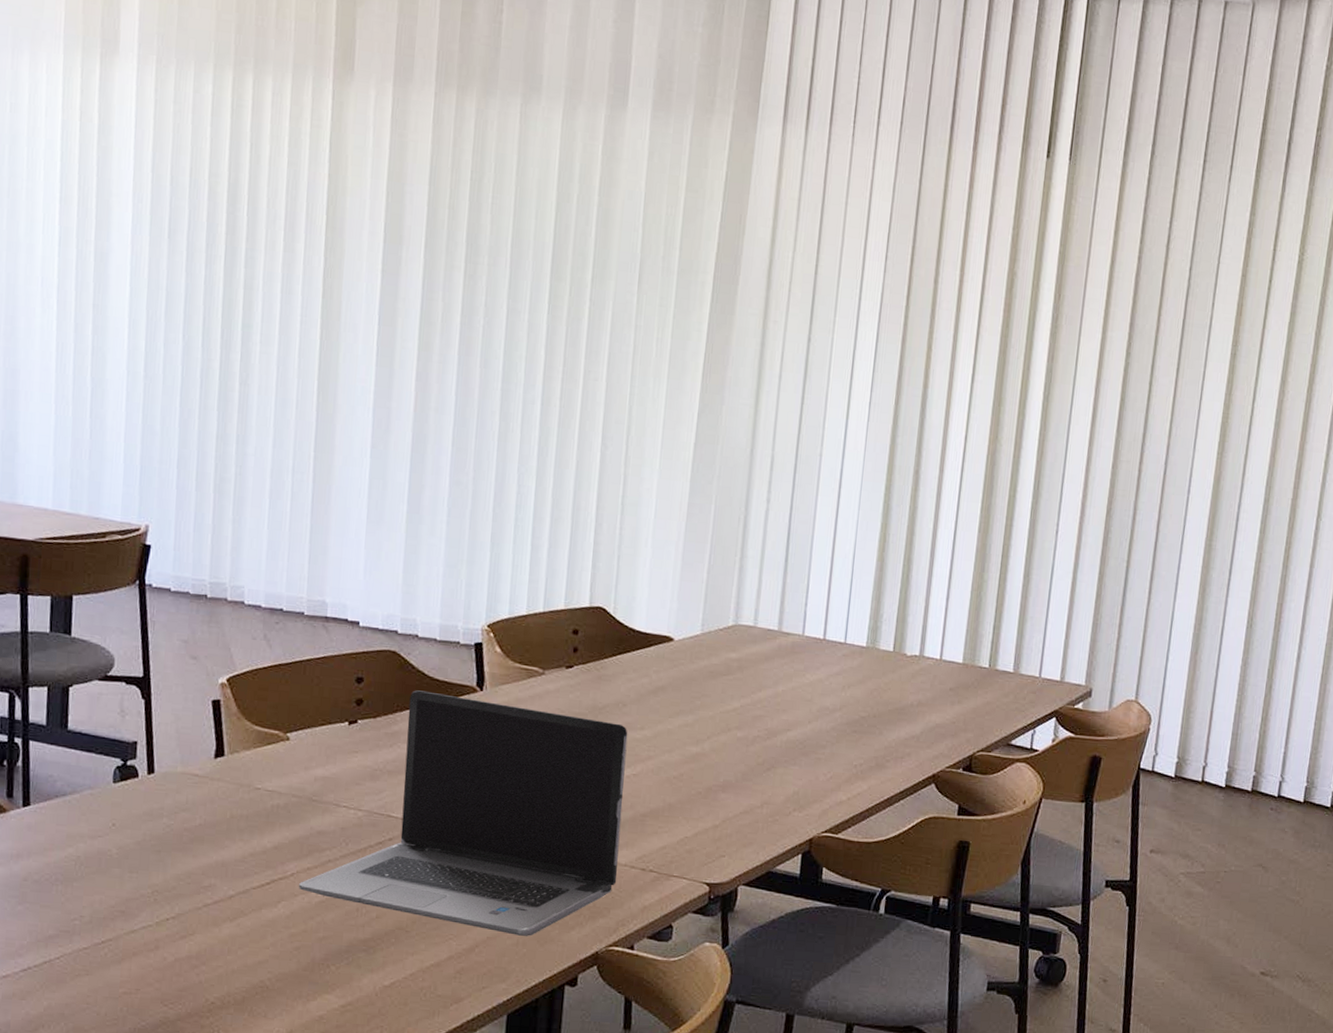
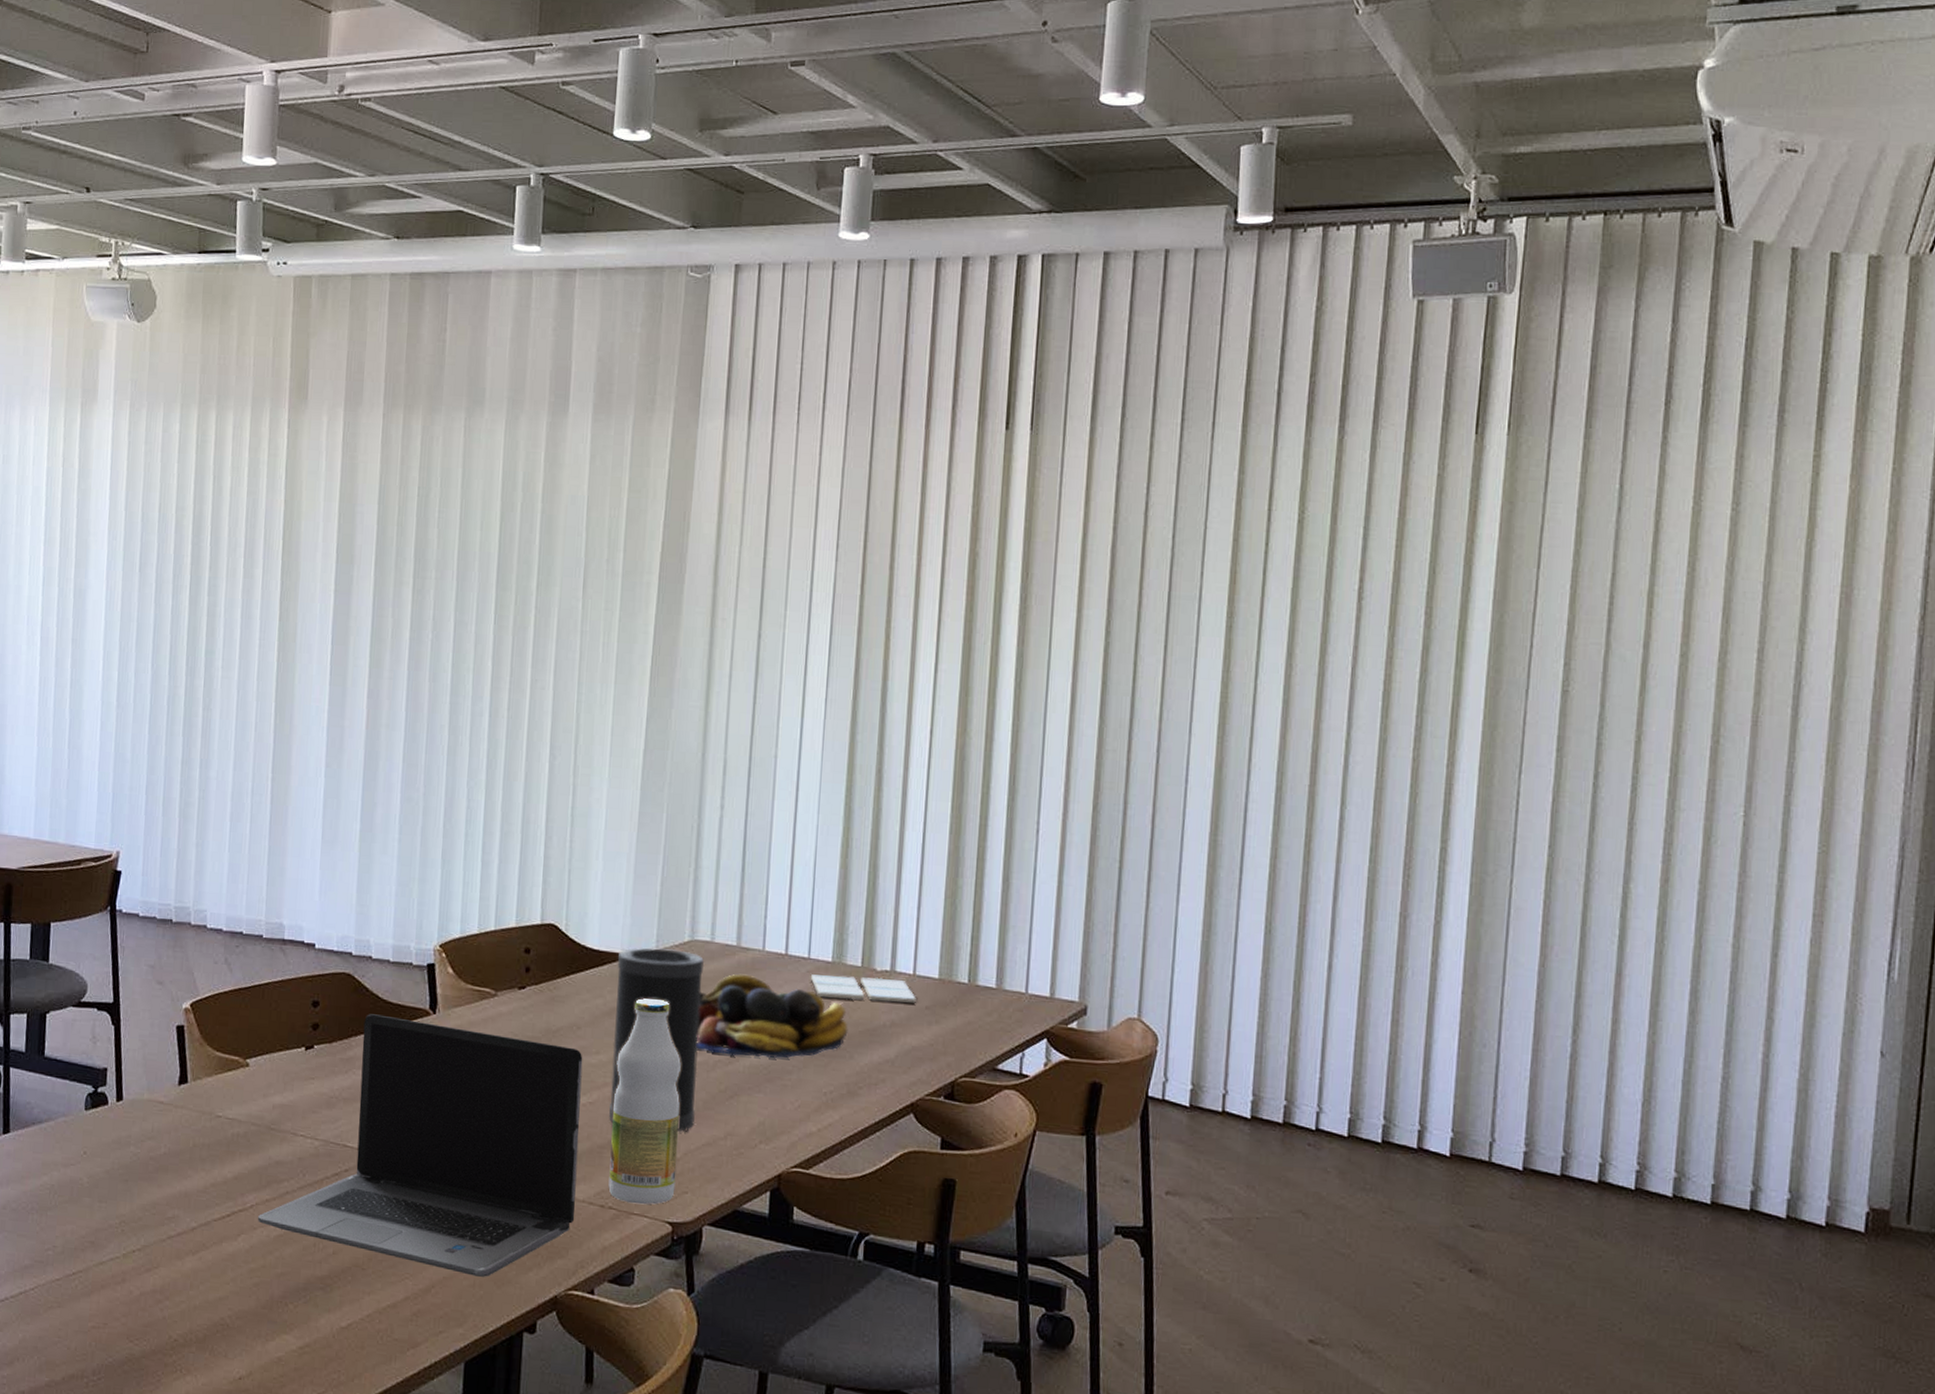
bottle: none [650,678,722,868] -> present [608,998,681,1205]
speaker: none [652,631,747,801] -> present [609,947,705,1132]
fruit bowl: none [737,656,879,734] -> present [696,974,848,1058]
drink coaster: none [845,658,943,685] -> present [810,974,918,1003]

